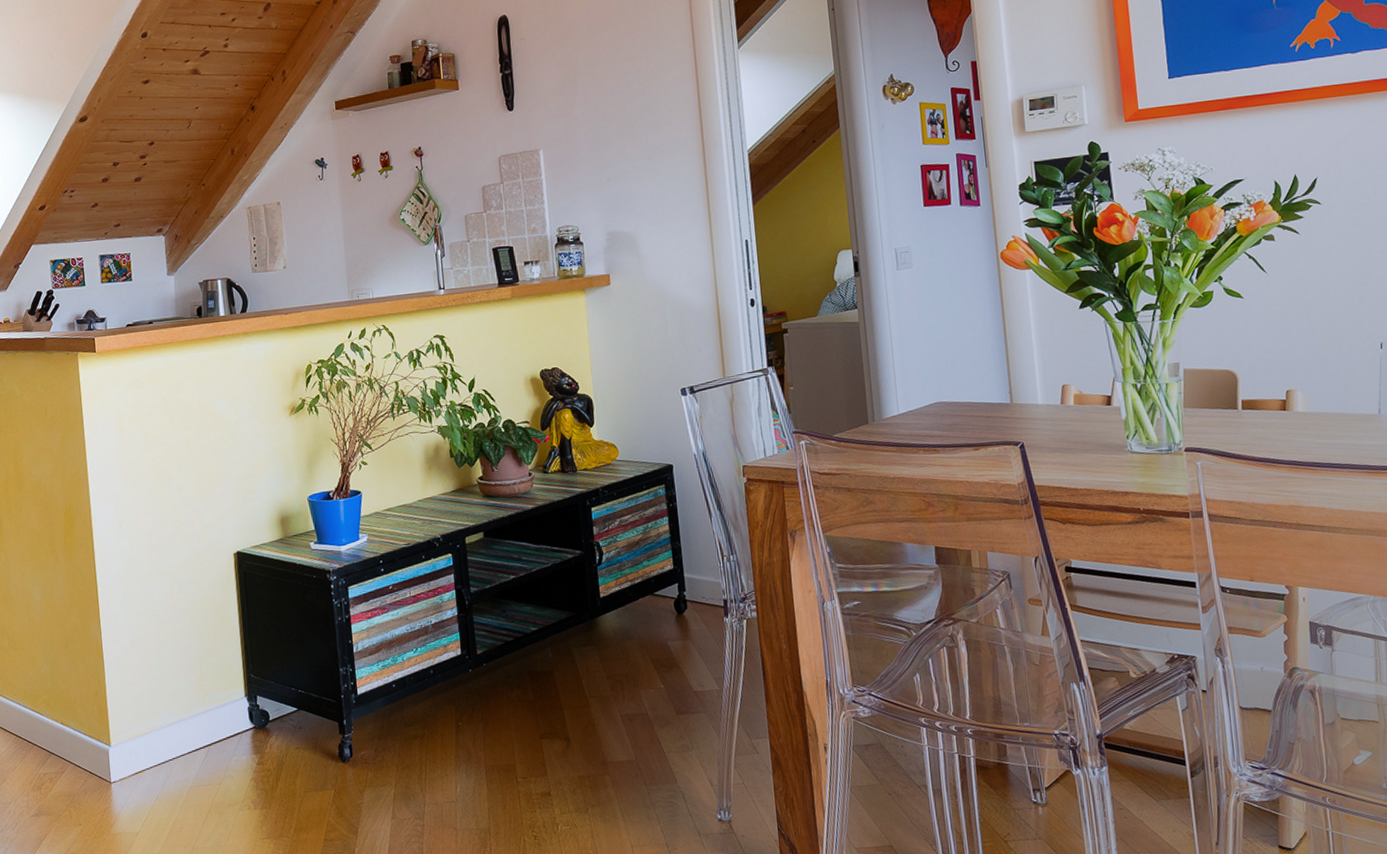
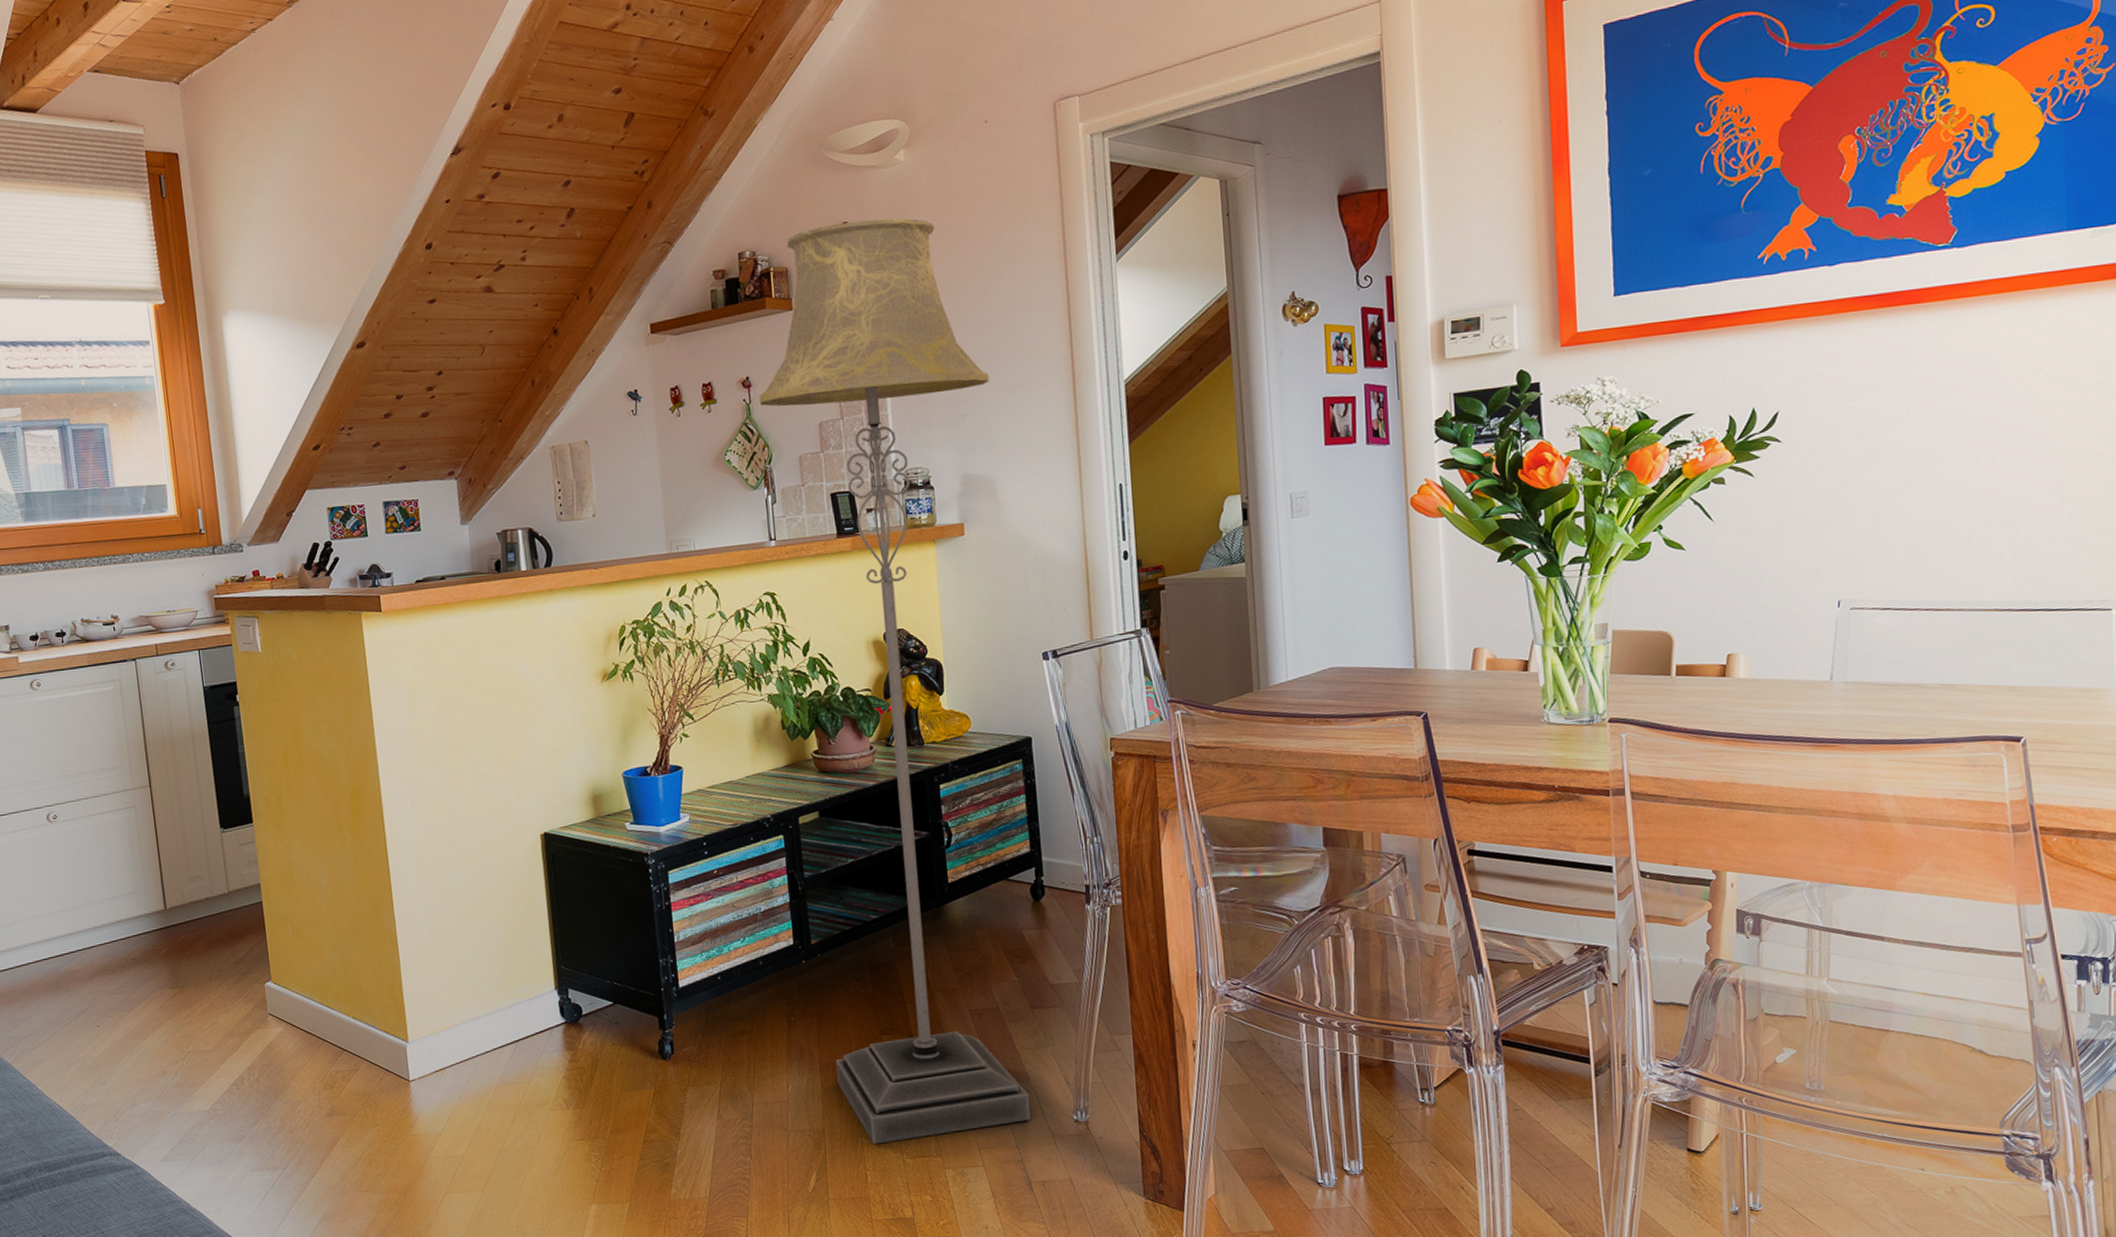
floor lamp: none [429,12,678,843] -> present [759,218,1030,1144]

